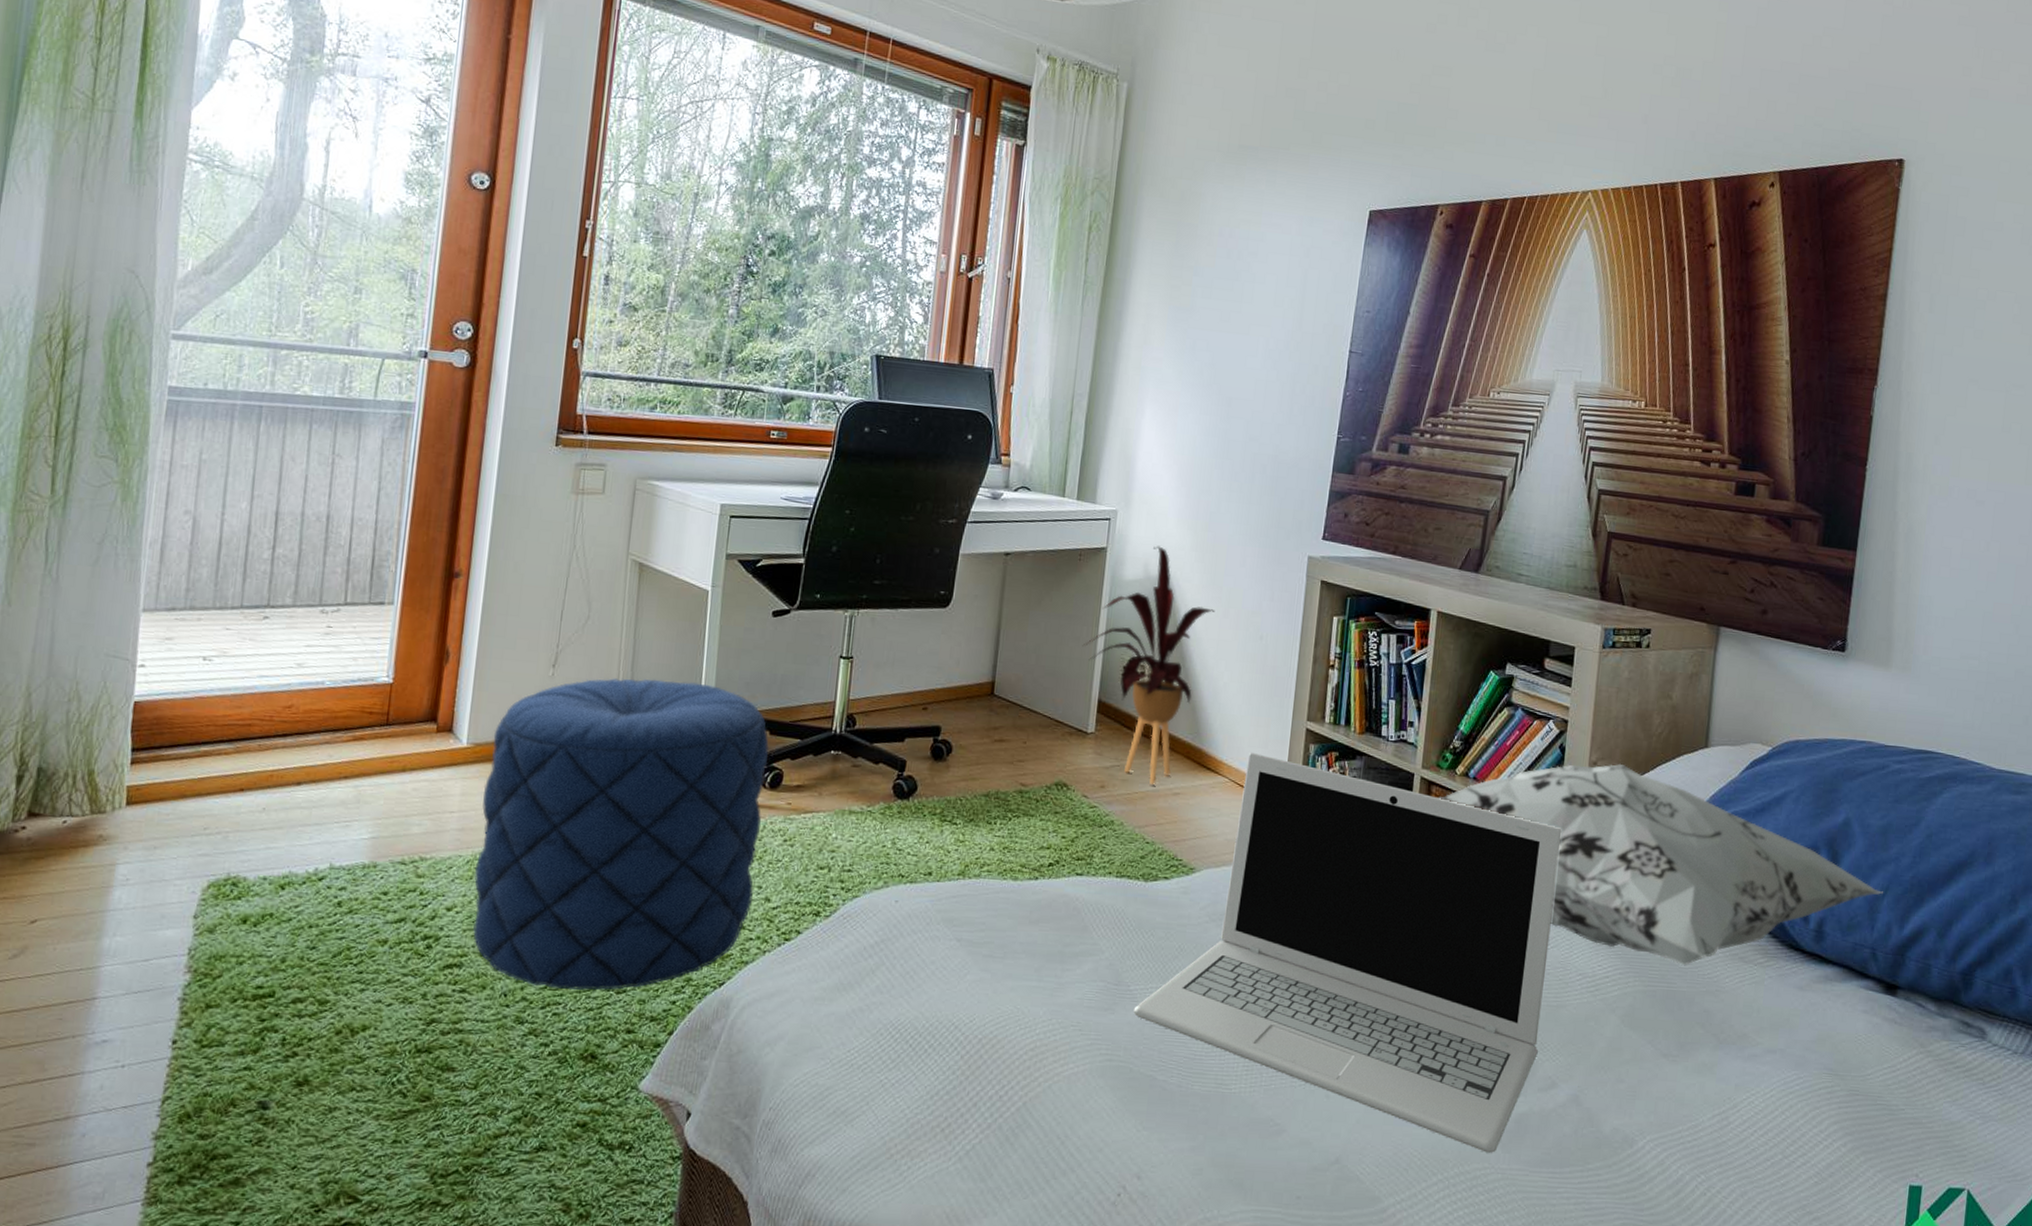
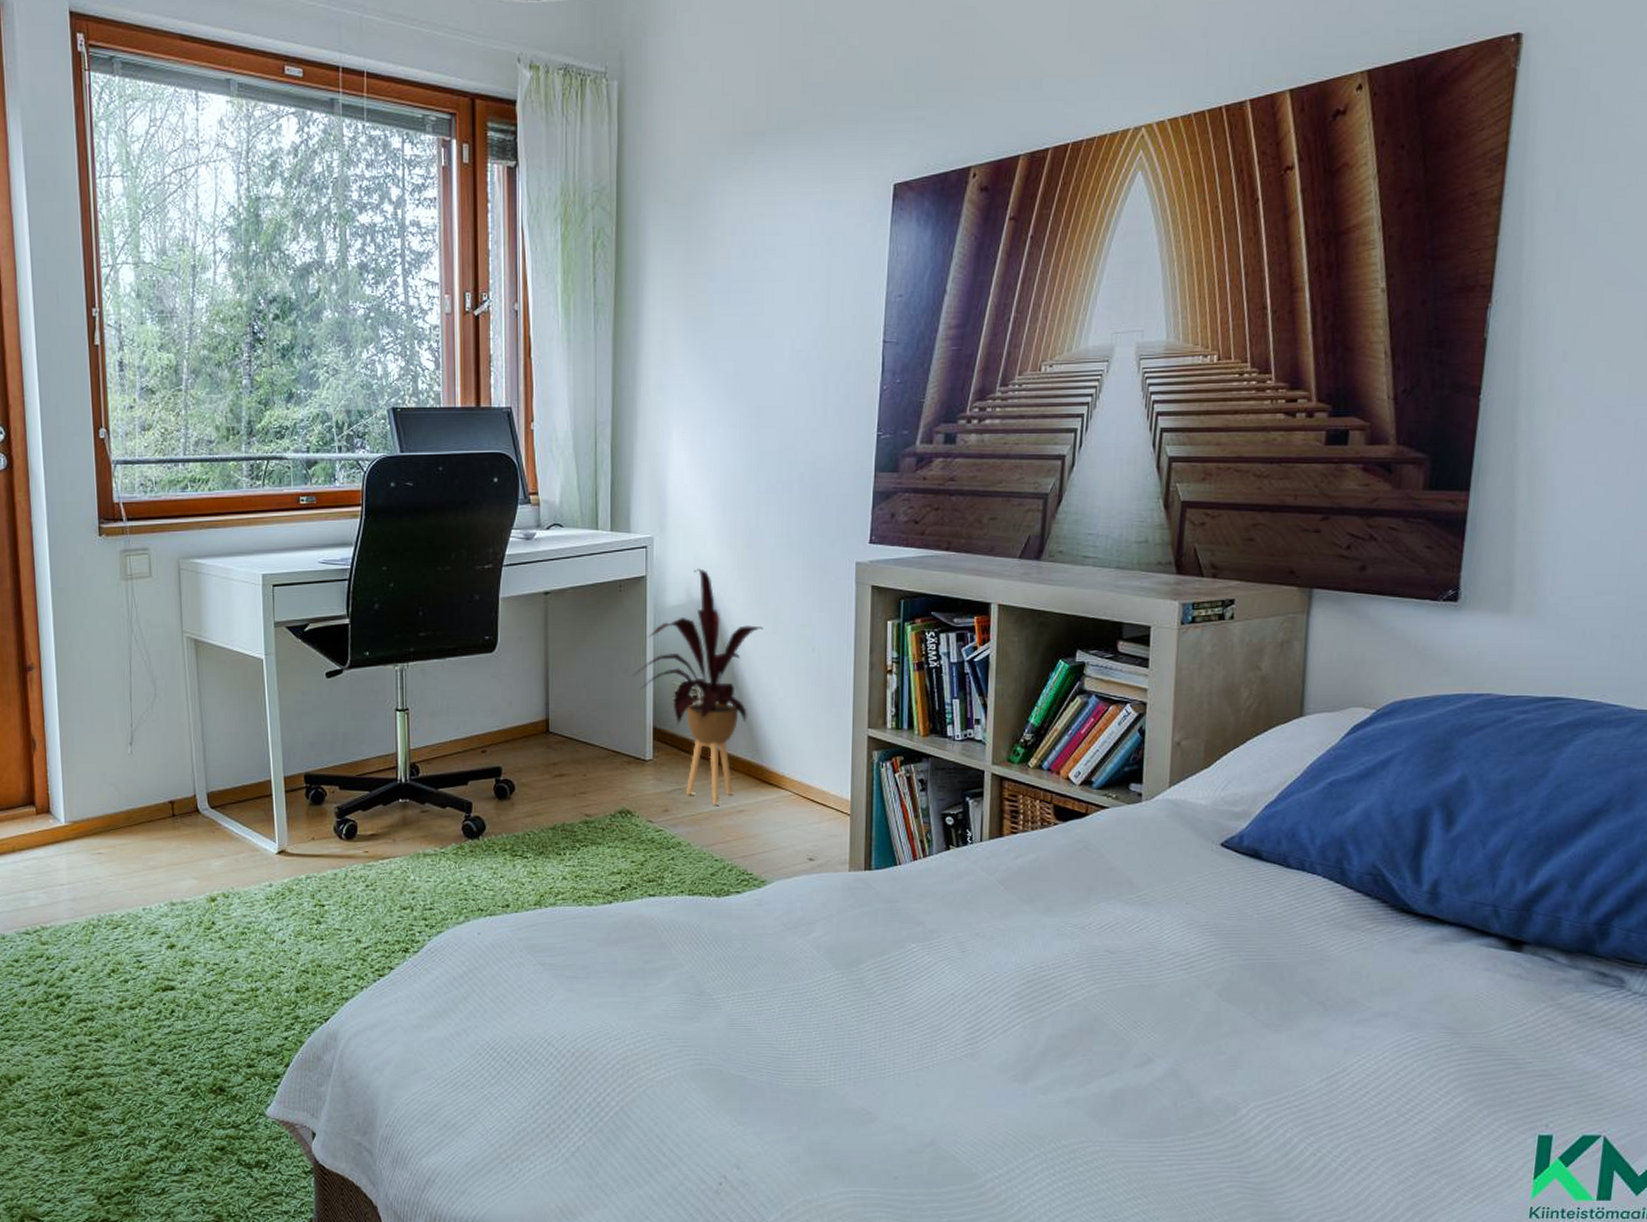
pouf: present [473,678,770,990] -> none [86,747,345,1034]
laptop: present [1133,752,1562,1153] -> none [718,764,1146,1128]
decorative pillow: present [1438,763,1883,966] -> none [1012,741,1505,938]

